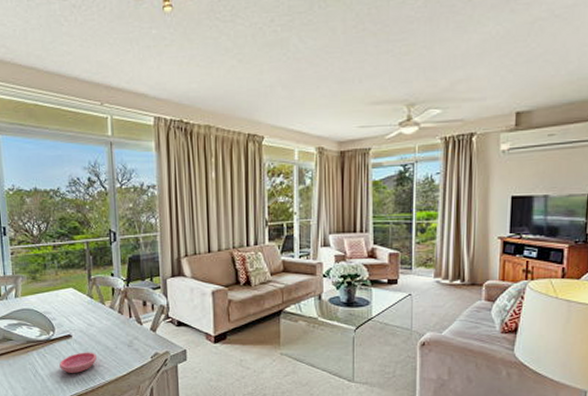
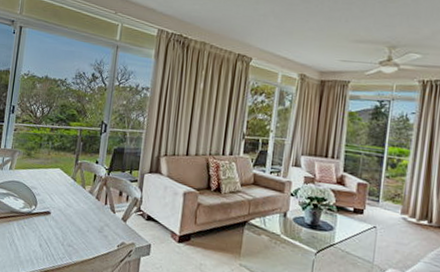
saucer: present [59,352,97,373] -> none [34,229,69,249]

